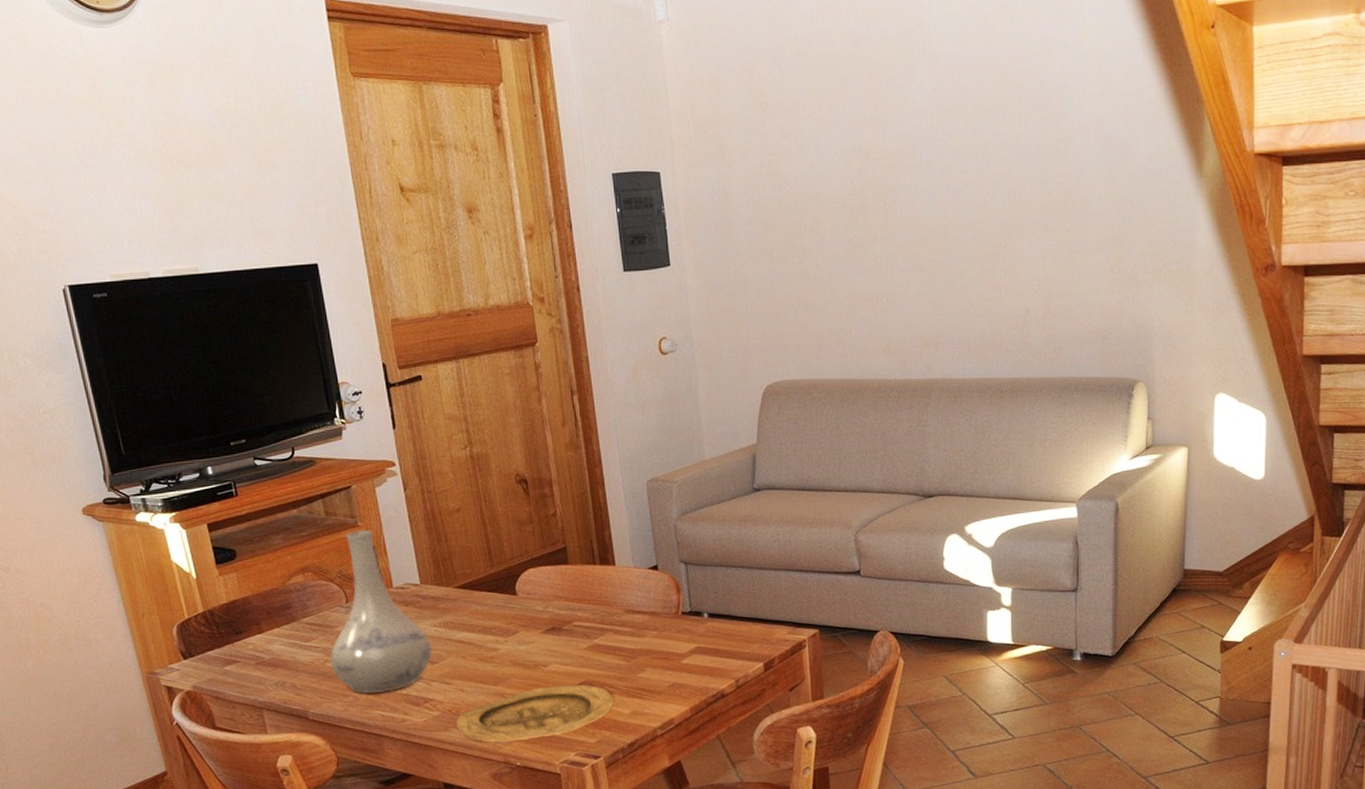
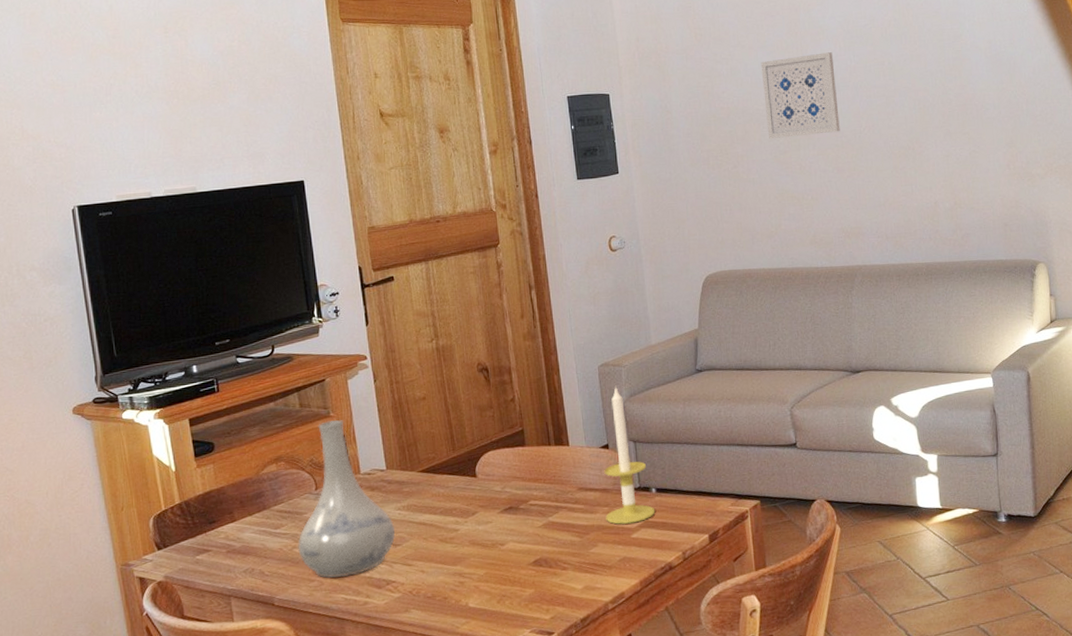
plate: present [456,684,614,742] -> none [416,562,568,622]
candle: none [653,503,708,649] -> present [604,385,656,525]
wall art: none [834,129,923,231] -> present [760,52,840,140]

